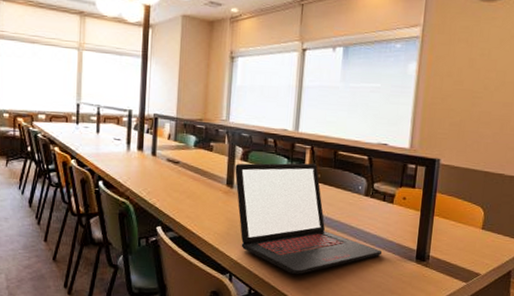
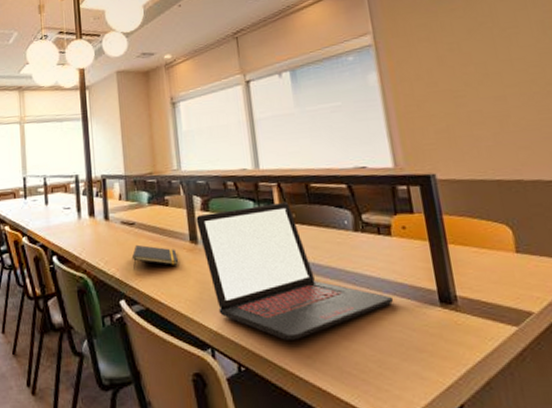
notepad: none [172,181,214,203] -> present [131,244,179,269]

